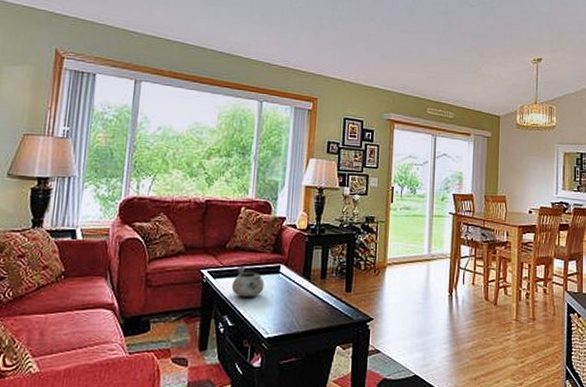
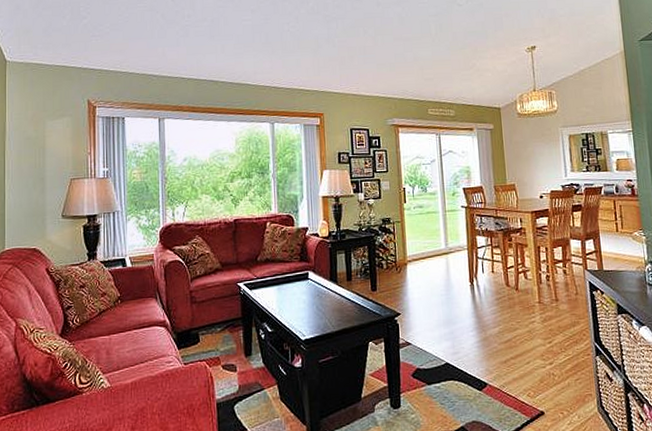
decorative bowl: present [231,265,265,297] -> none [266,276,296,304]

